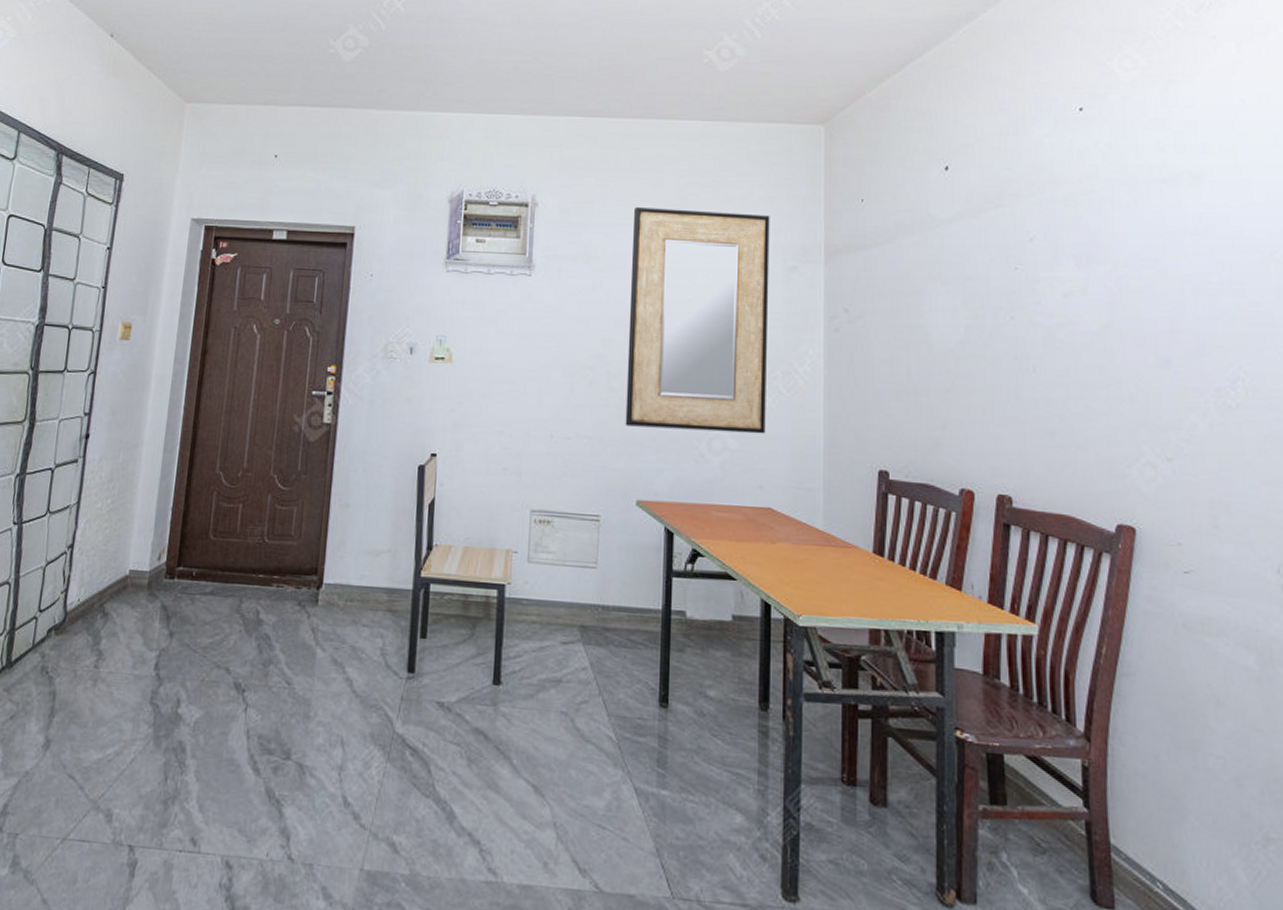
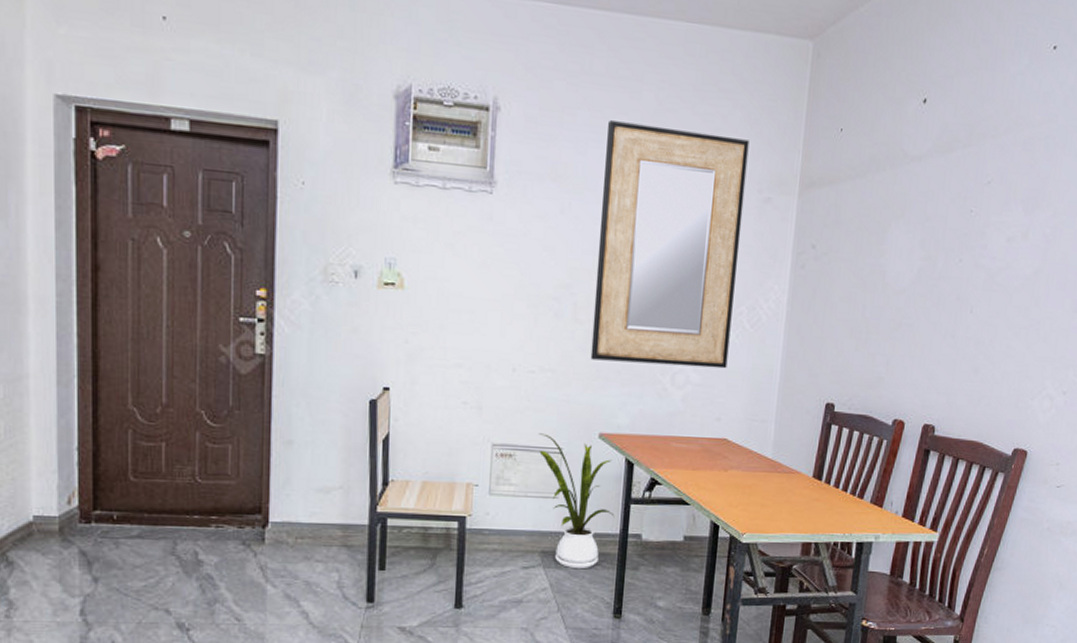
house plant: none [576,500,656,648] -> present [539,433,615,570]

